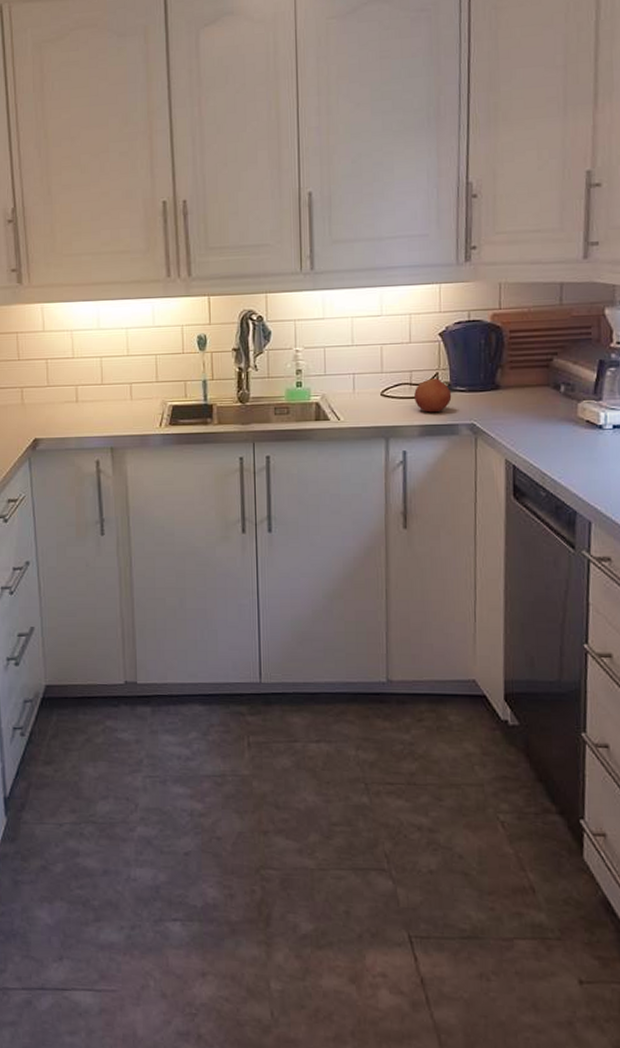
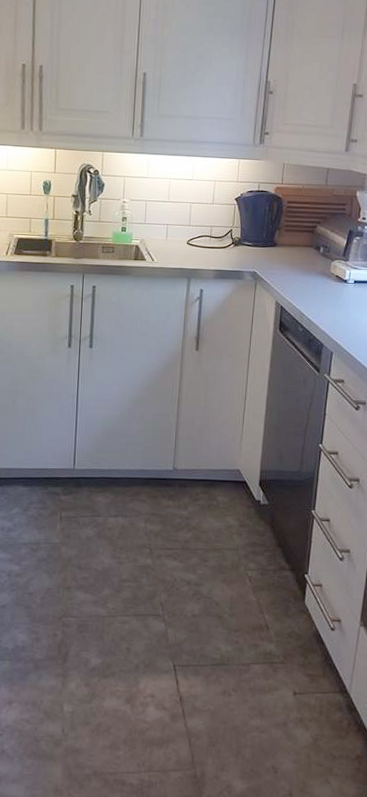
fruit: present [414,378,452,413] -> none [212,233,241,261]

